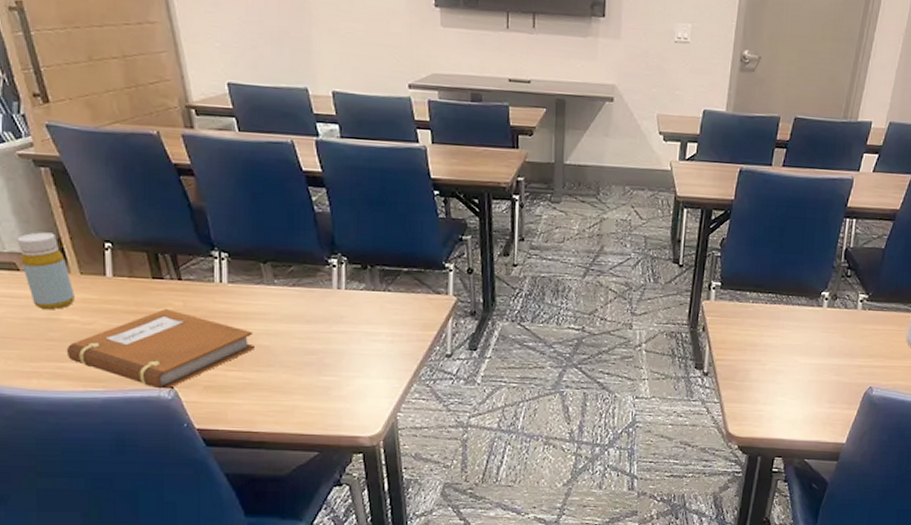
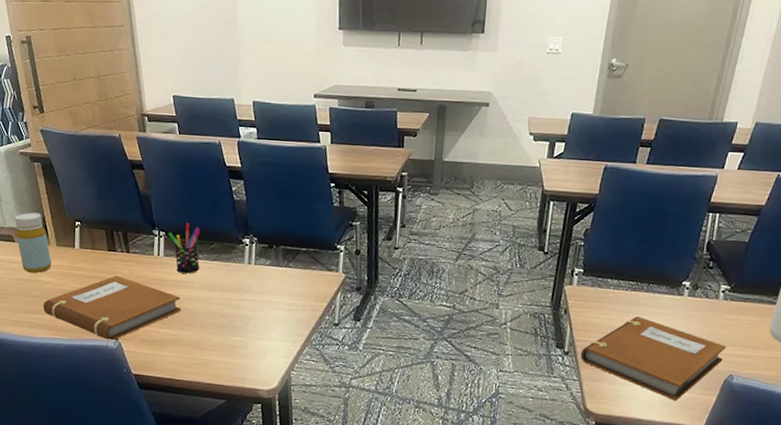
pen holder: none [232,241,276,303] -> present [168,223,200,274]
notebook: none [720,331,865,418] -> present [580,316,726,401]

